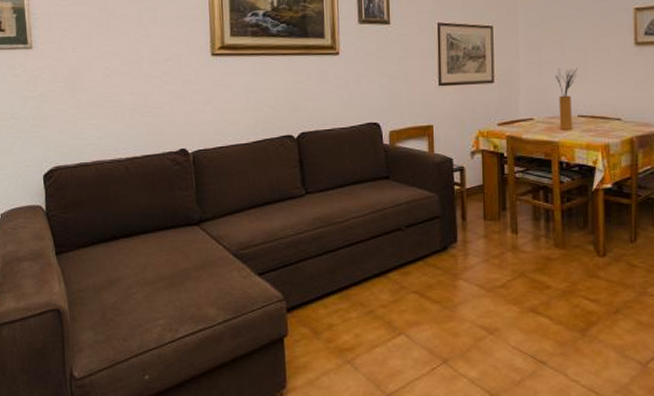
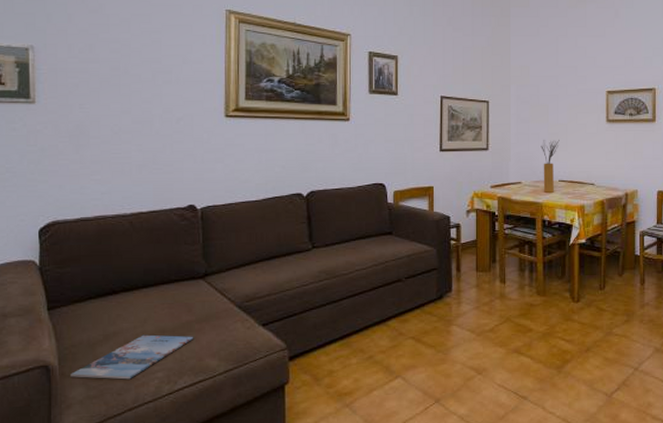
magazine: none [80,281,193,326] -> present [70,334,194,380]

